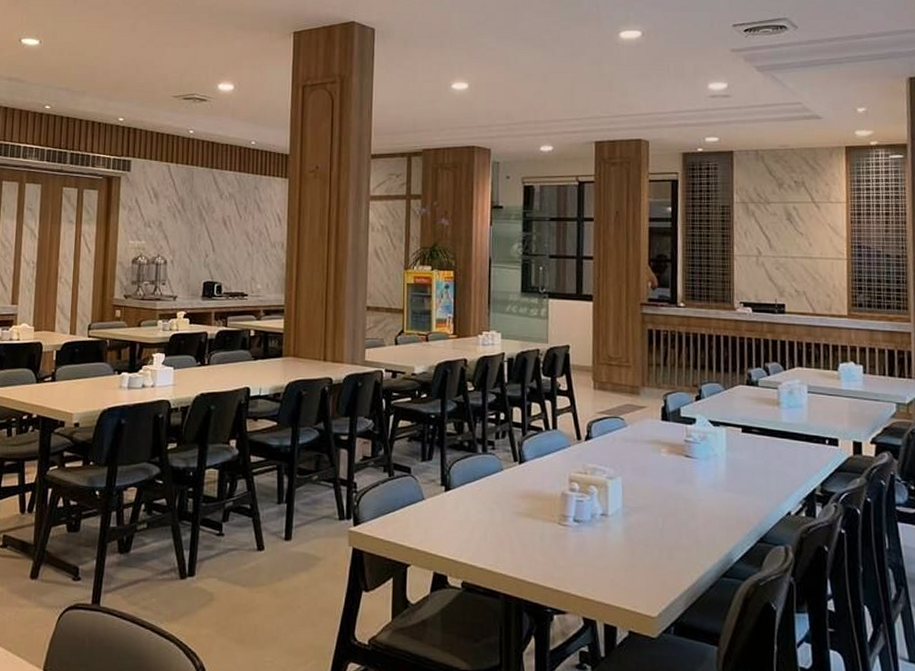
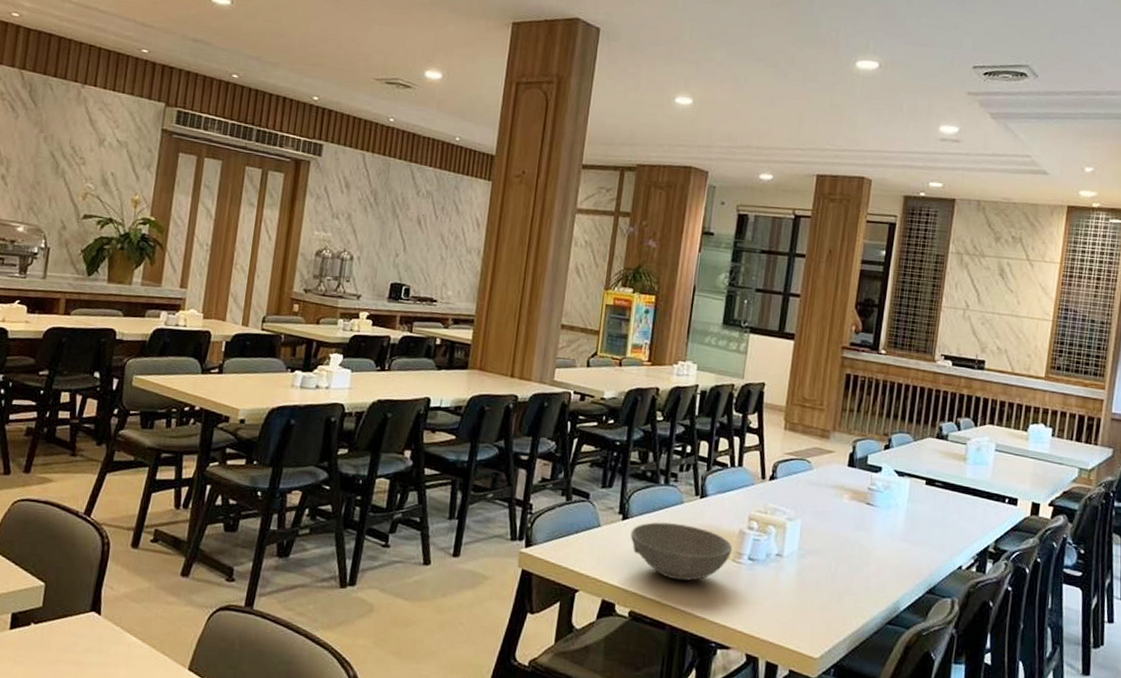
bowl: none [455,490,557,548] -> present [630,522,733,581]

